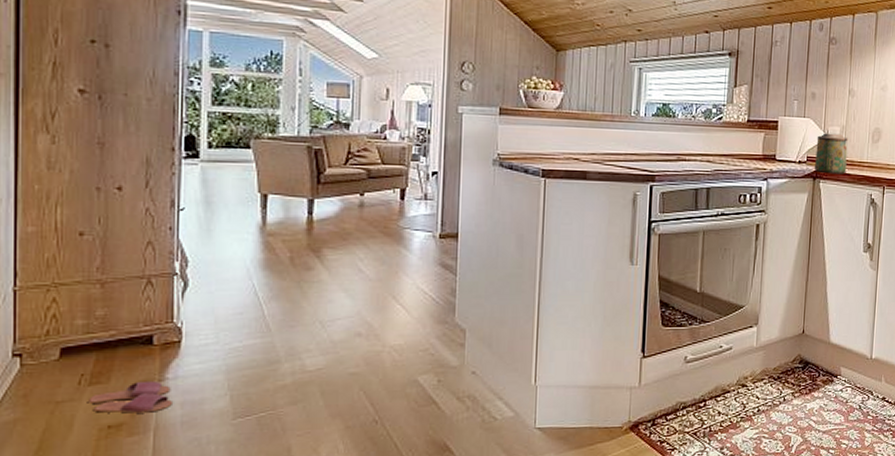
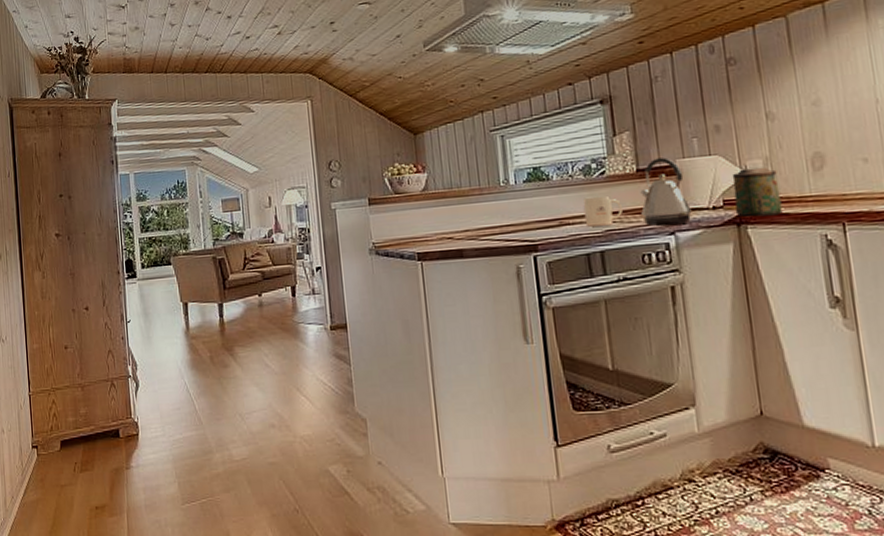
slippers: present [89,380,172,414] -> none [81,468,137,497]
mug: none [698,138,731,166] -> present [583,195,623,227]
kettle: none [745,113,783,173] -> present [640,157,692,227]

